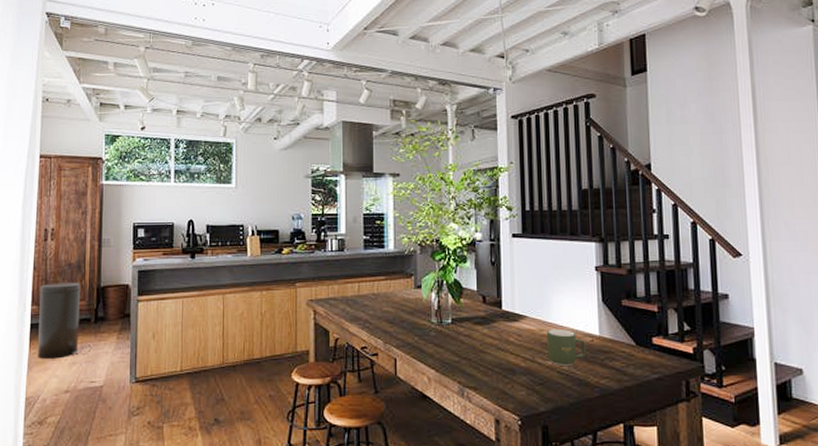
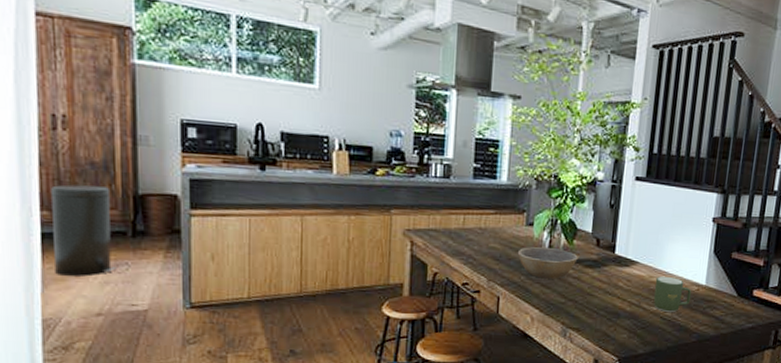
bowl: none [409,307,467,338] -> present [517,246,578,279]

